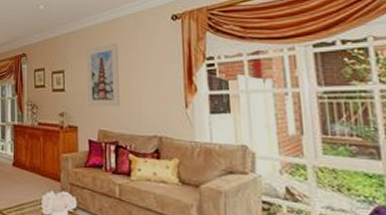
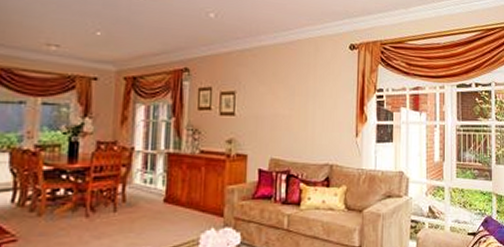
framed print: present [86,42,121,107] -> none [259,66,296,135]

